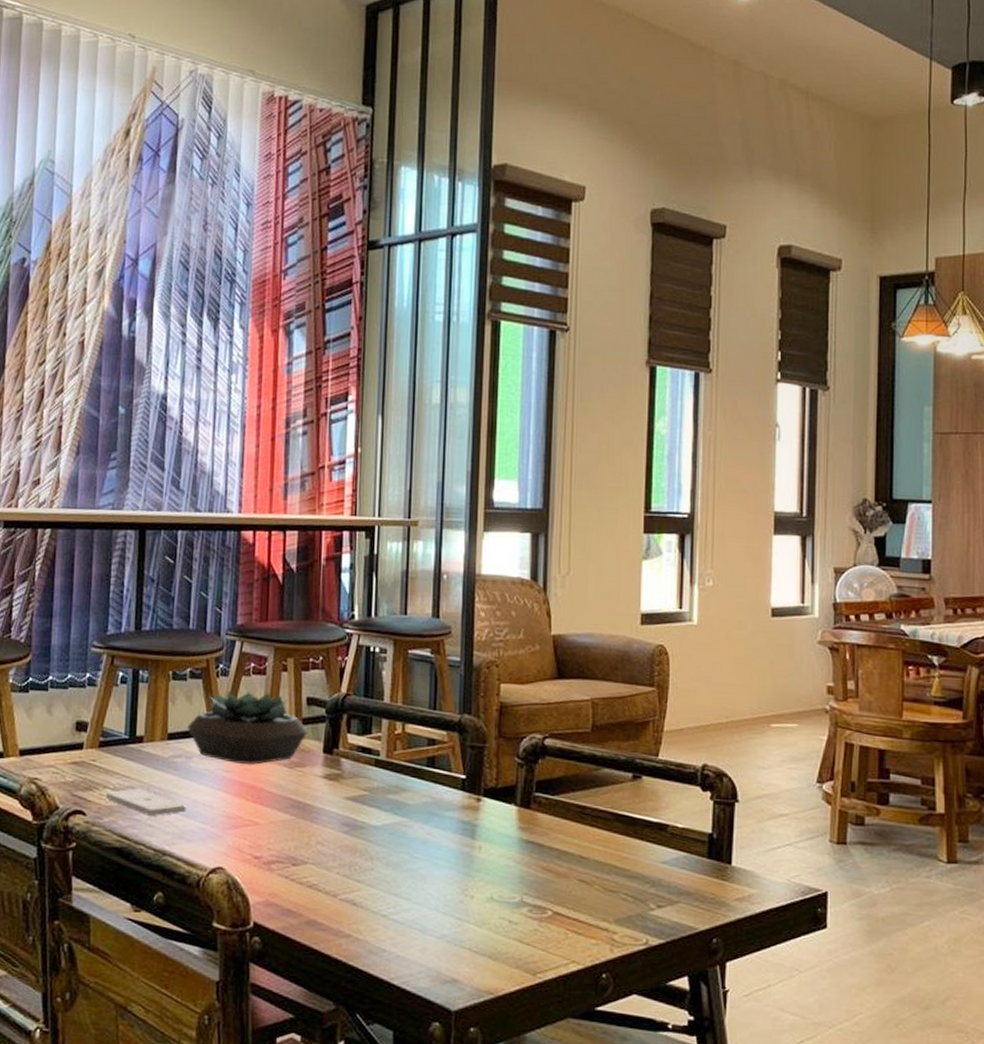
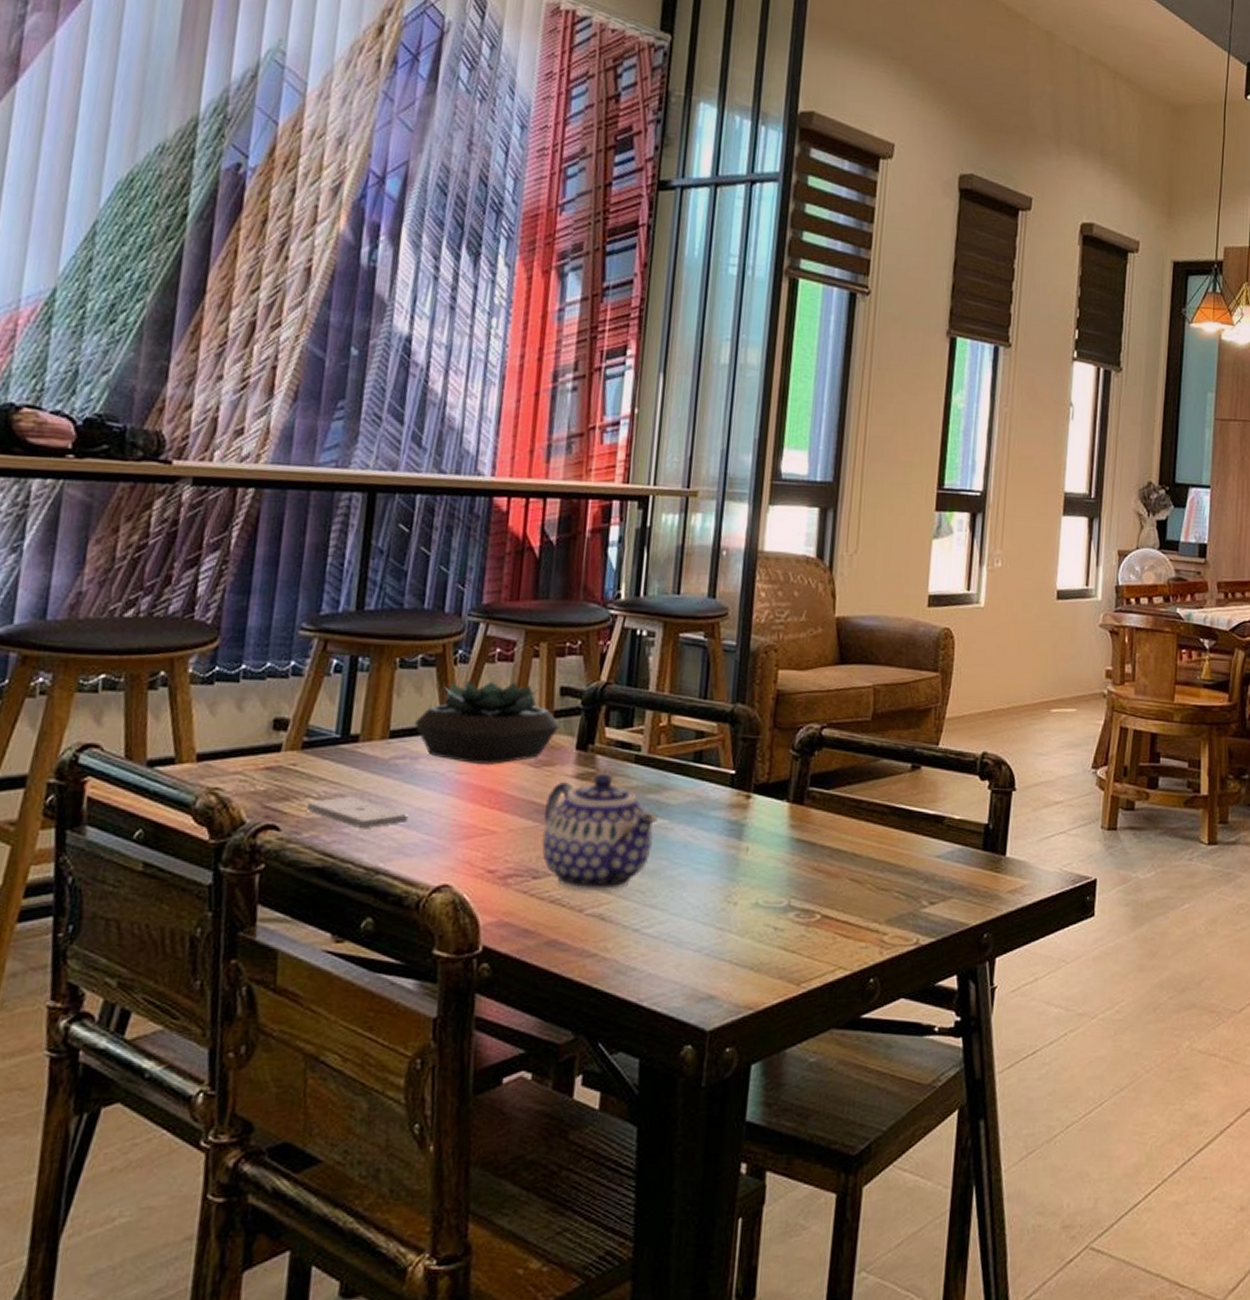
teapot: none [298,774,398,880] -> present [542,773,658,892]

